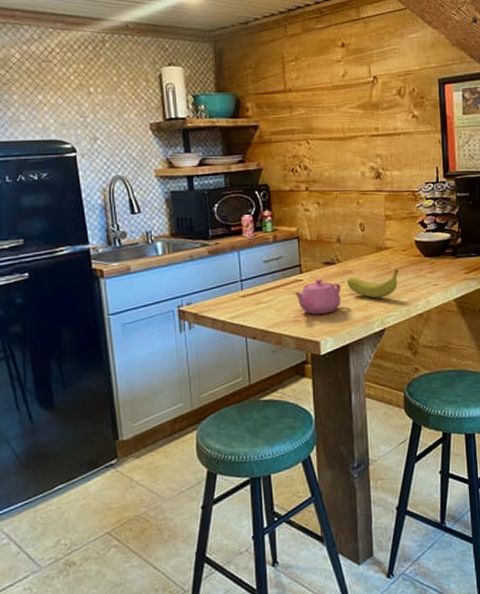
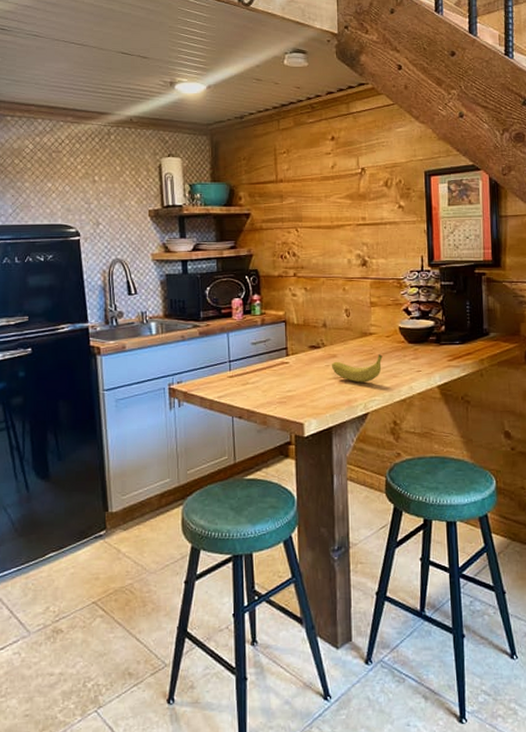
teapot: present [294,278,341,314] -> none [280,362,326,396]

